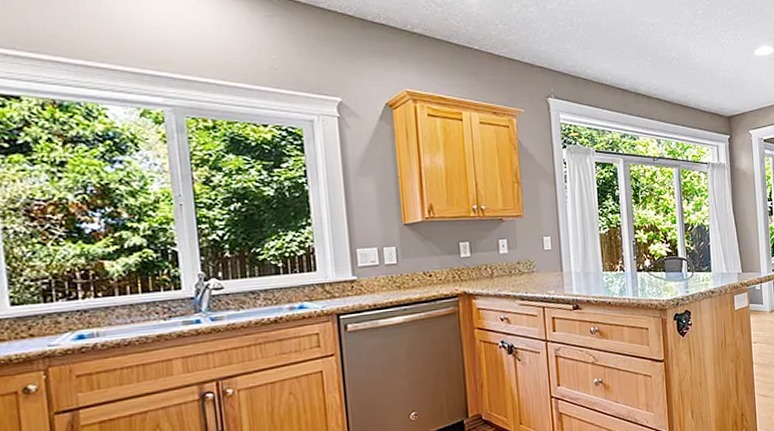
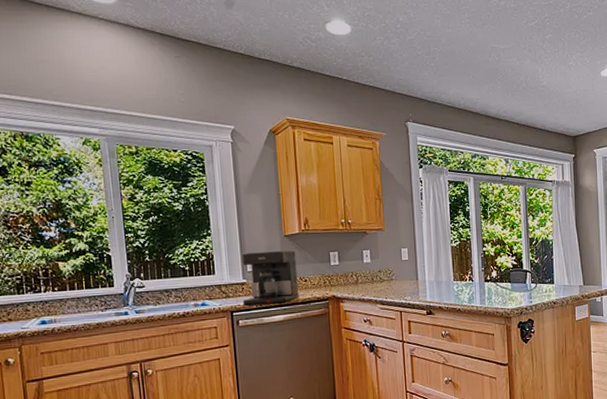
coffee maker: none [350,241,422,308] -> present [241,250,299,307]

